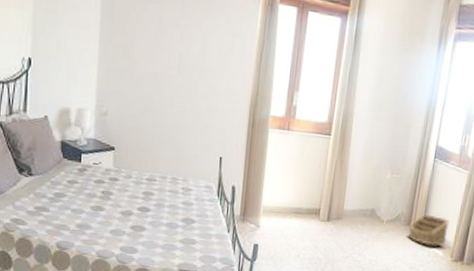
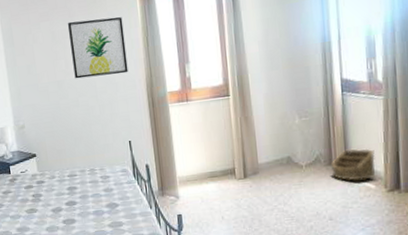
wall art: none [175,11,240,85] -> present [67,17,128,79]

